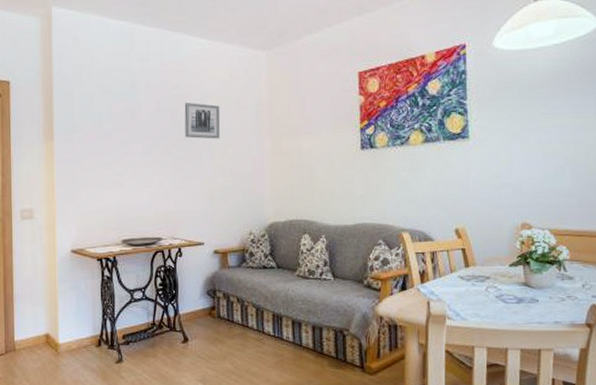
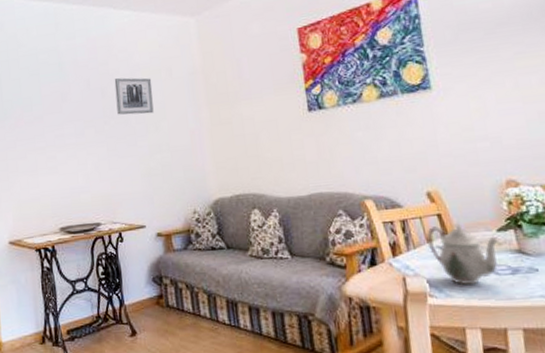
teapot: none [451,257,511,311] -> present [427,223,500,286]

